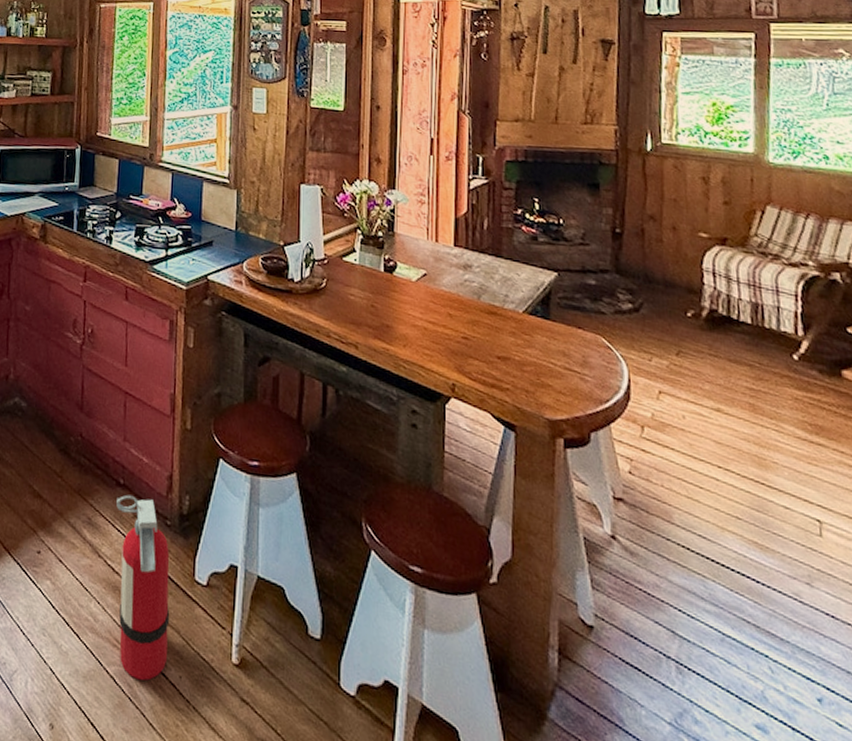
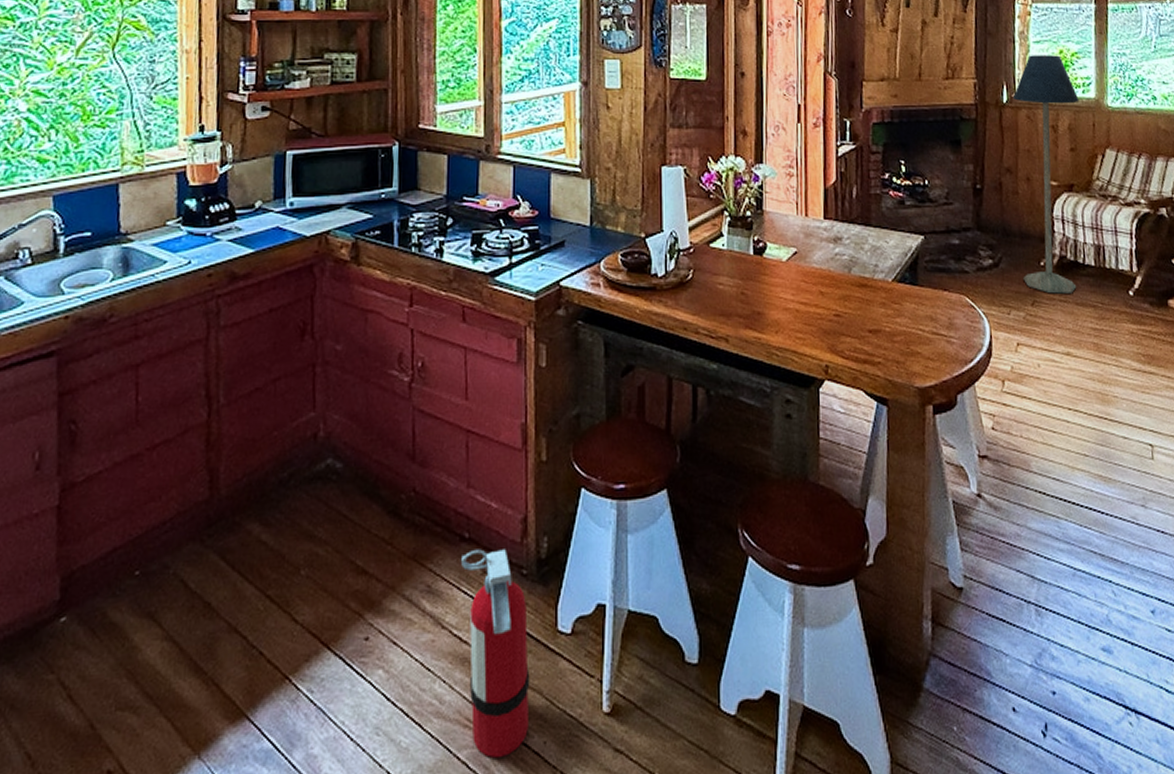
floor lamp: none [657,106,735,349] -> present [1012,55,1079,294]

